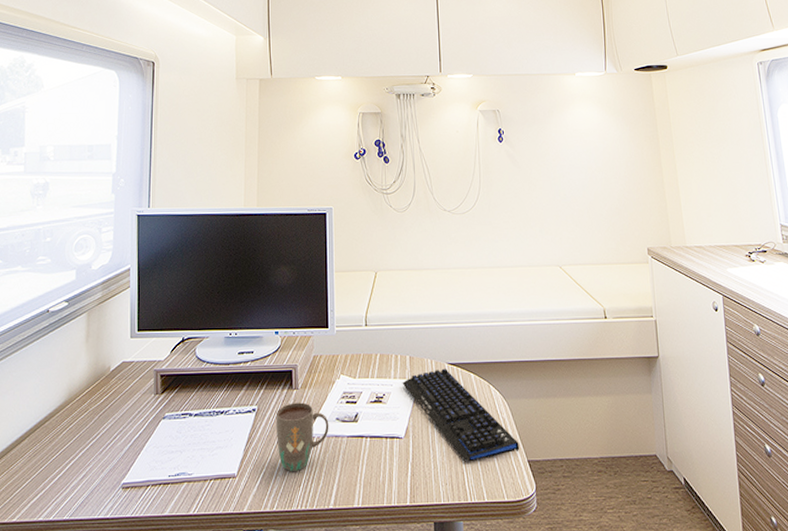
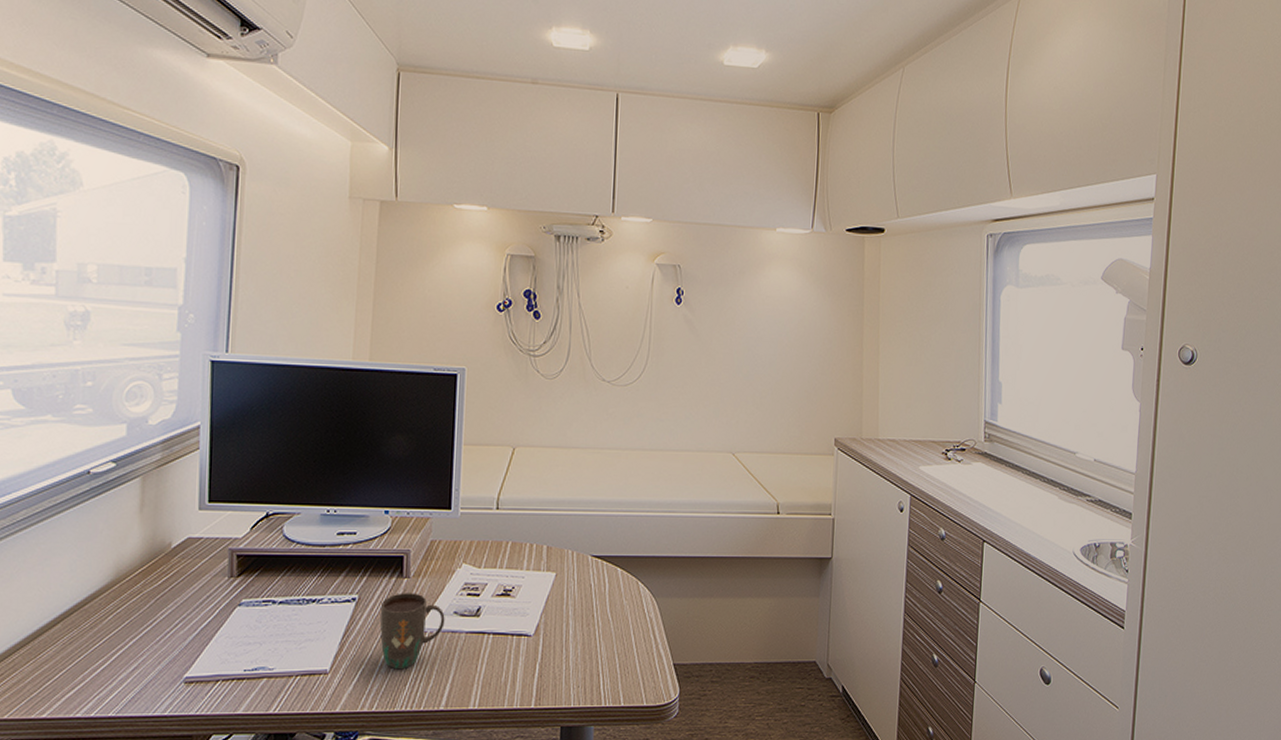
keyboard: present [402,368,519,461] -> none [536,561,665,662]

